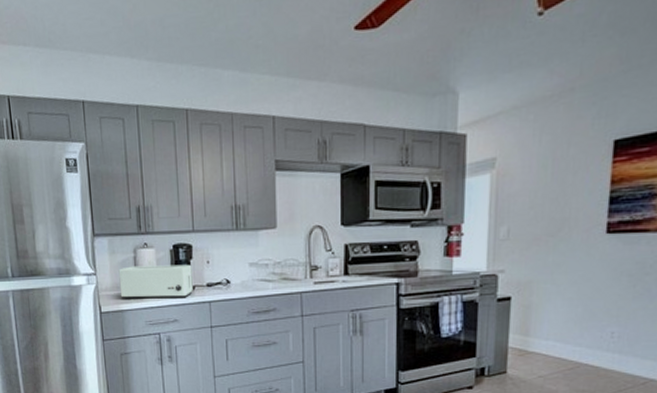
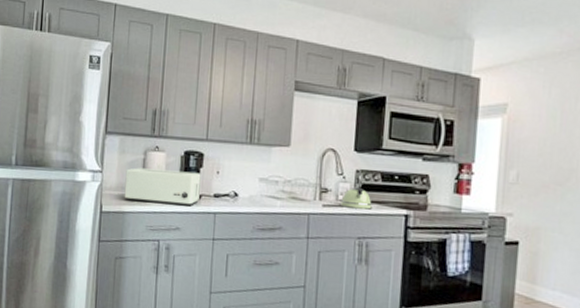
kettle: none [330,245,363,283] -> present [339,171,372,210]

